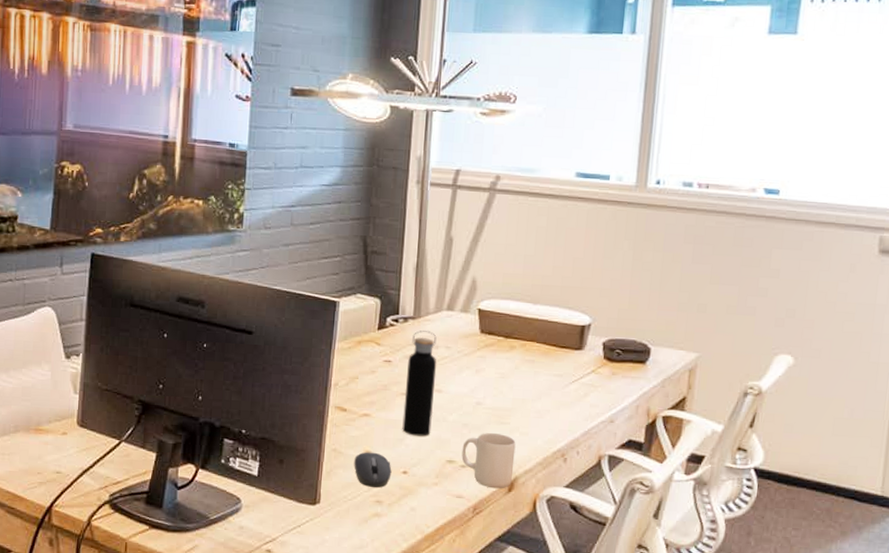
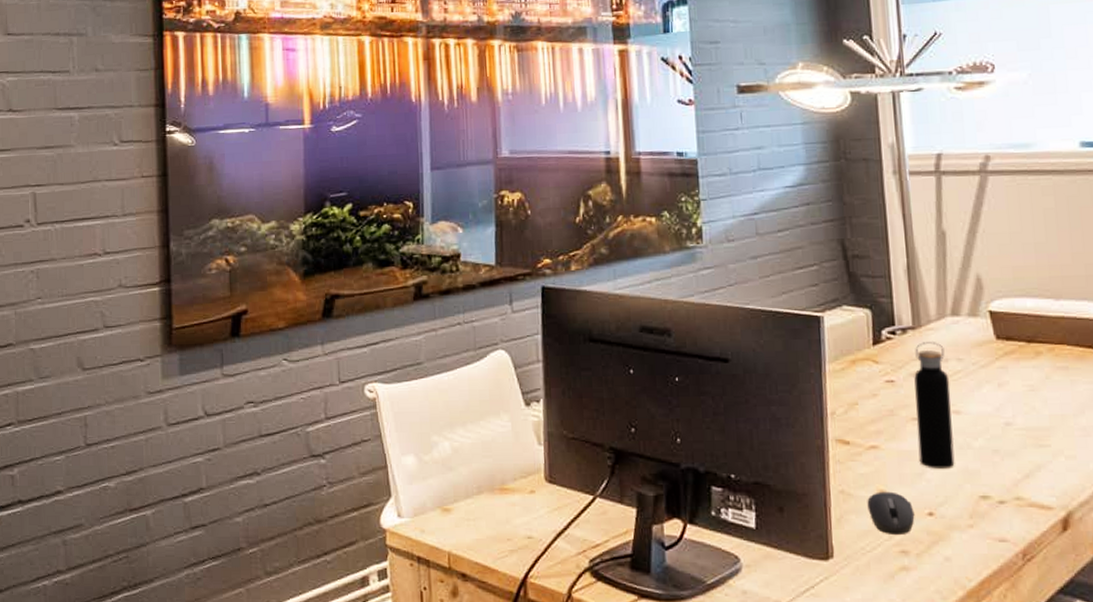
cup: present [461,432,516,489] -> none [996,458,1066,528]

